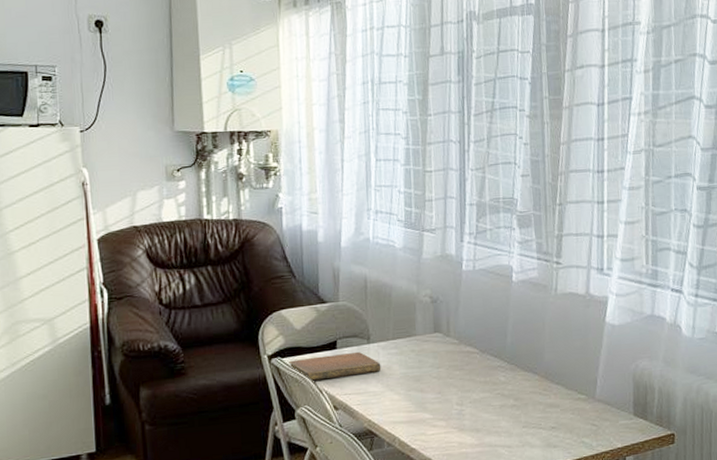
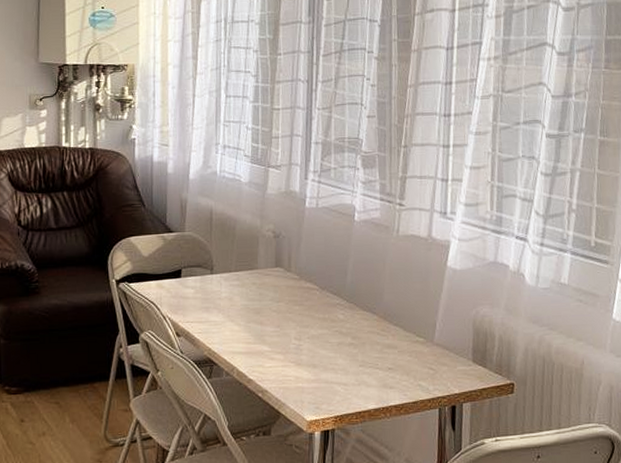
notebook: present [288,351,381,381] -> none [134,281,223,307]

